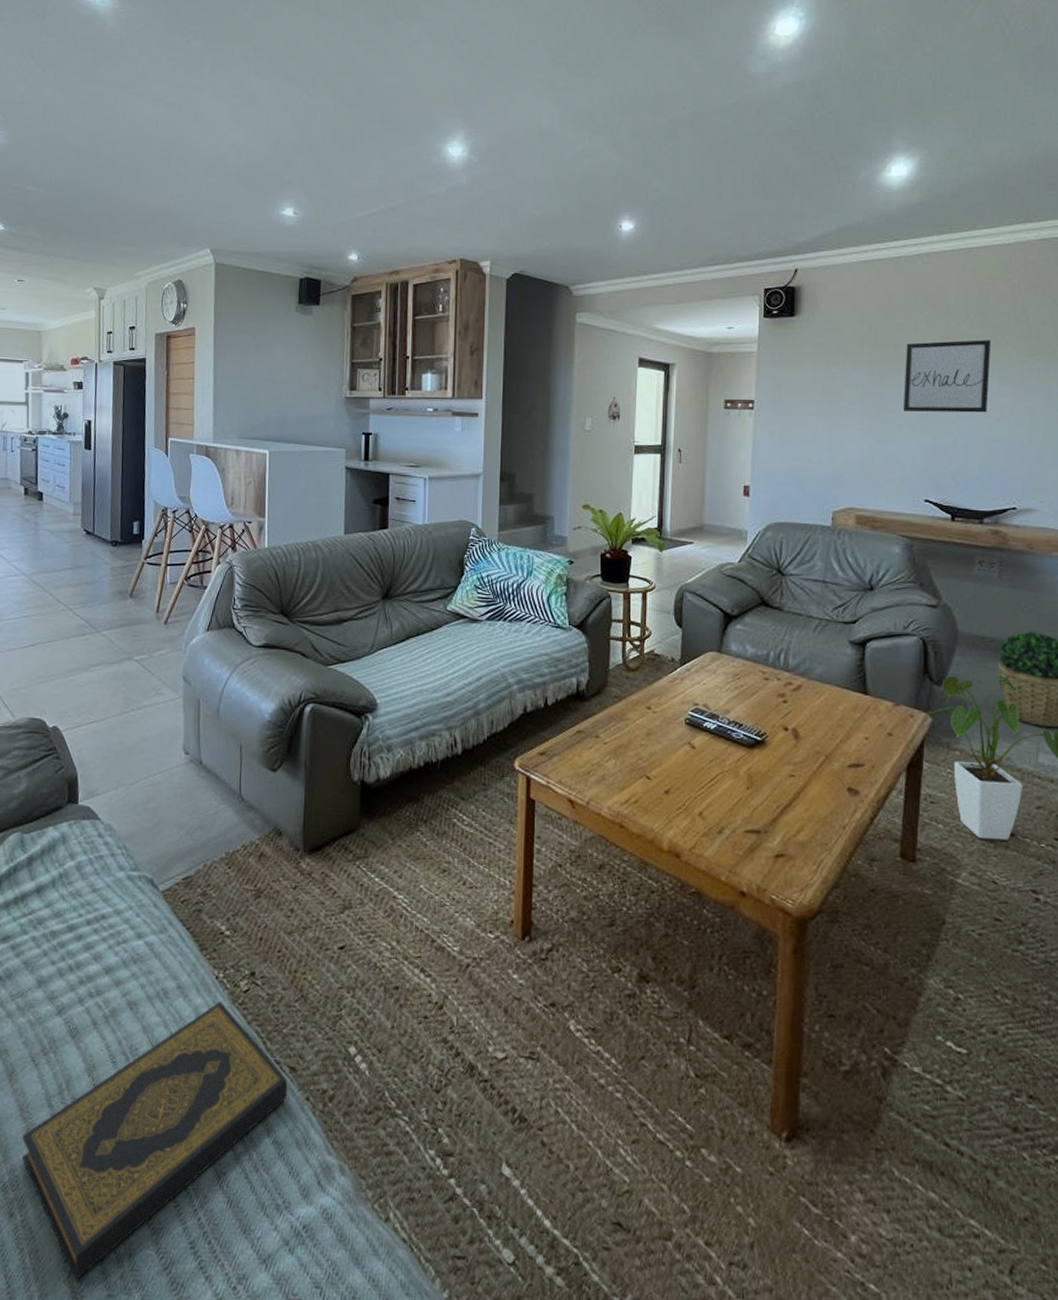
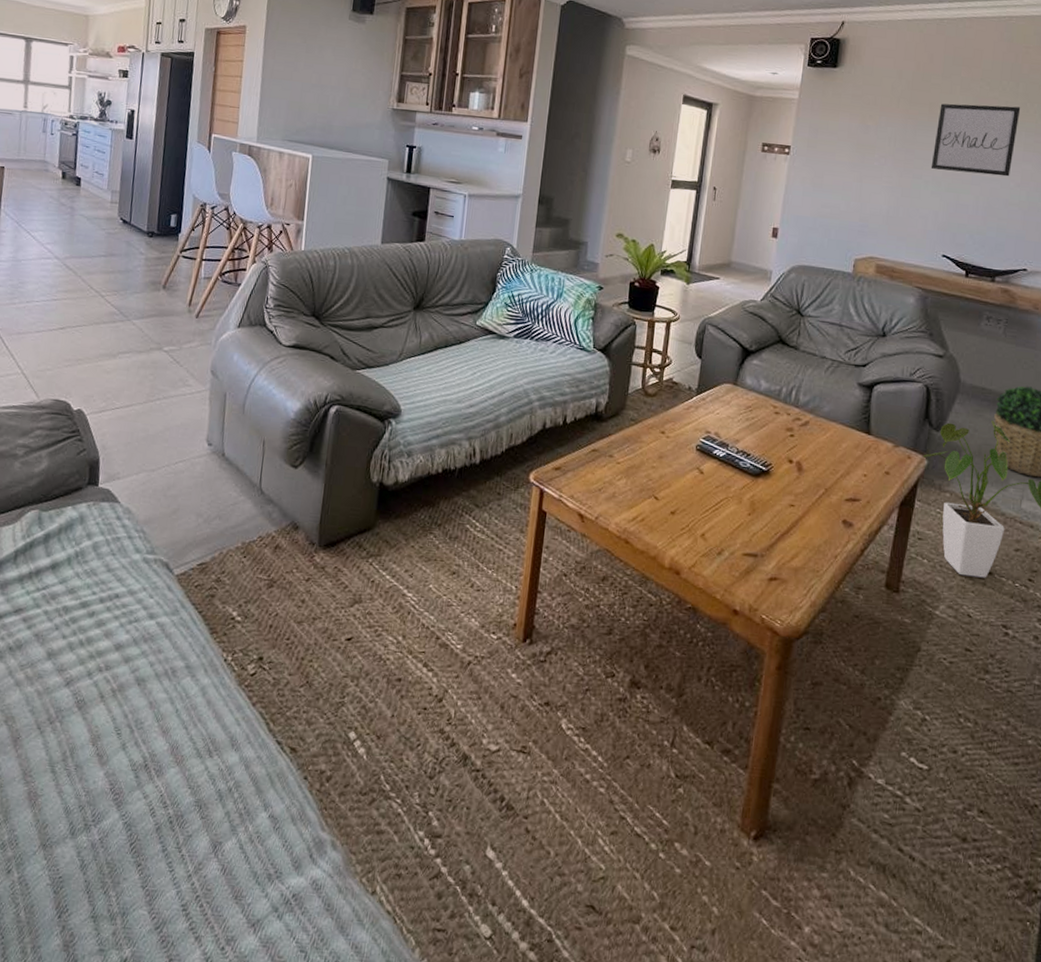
hardback book: present [22,1001,288,1281] -> none [23,683,288,935]

